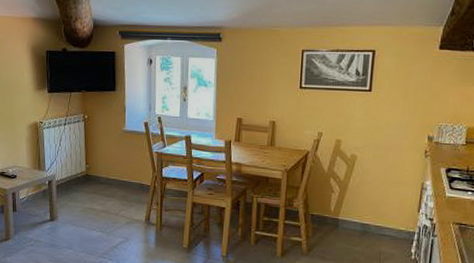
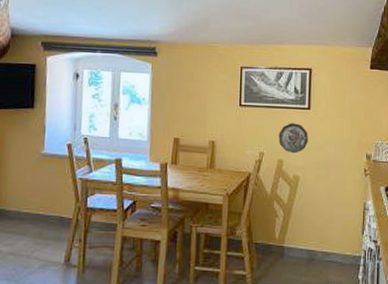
decorative plate: none [337,104,368,134] -> present [278,123,308,154]

